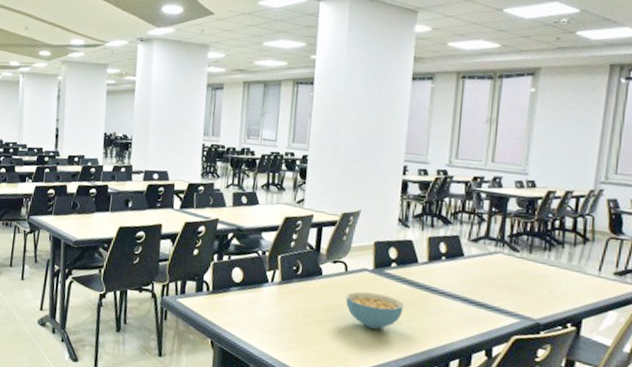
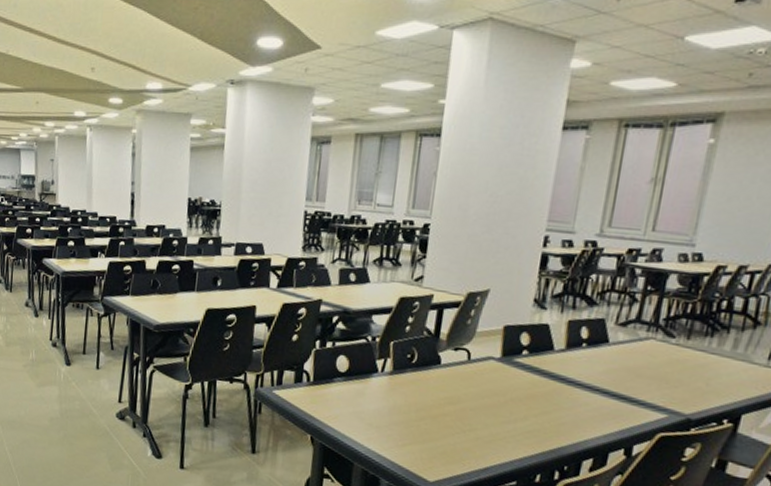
cereal bowl: present [345,291,403,330] -> none [466,382,534,425]

